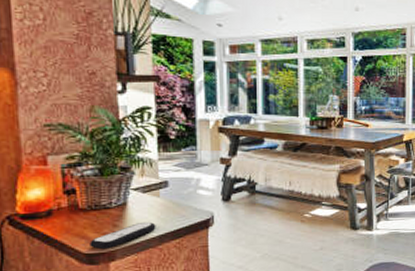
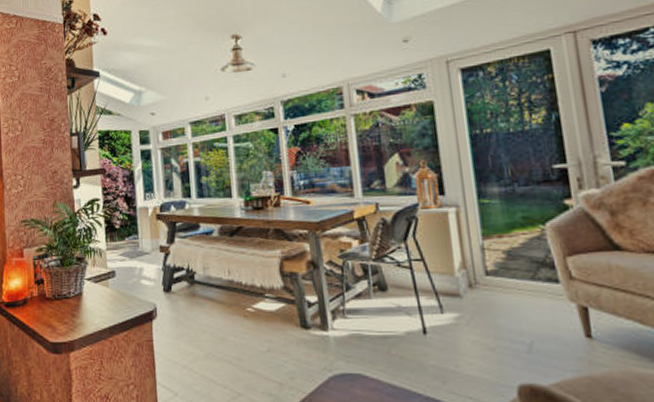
remote control: present [90,221,156,250] -> none [54,312,107,339]

